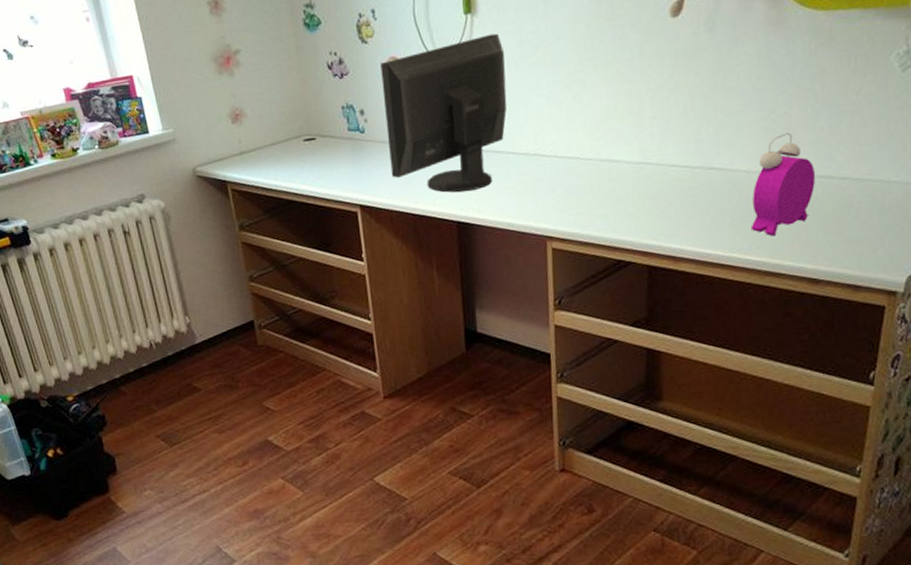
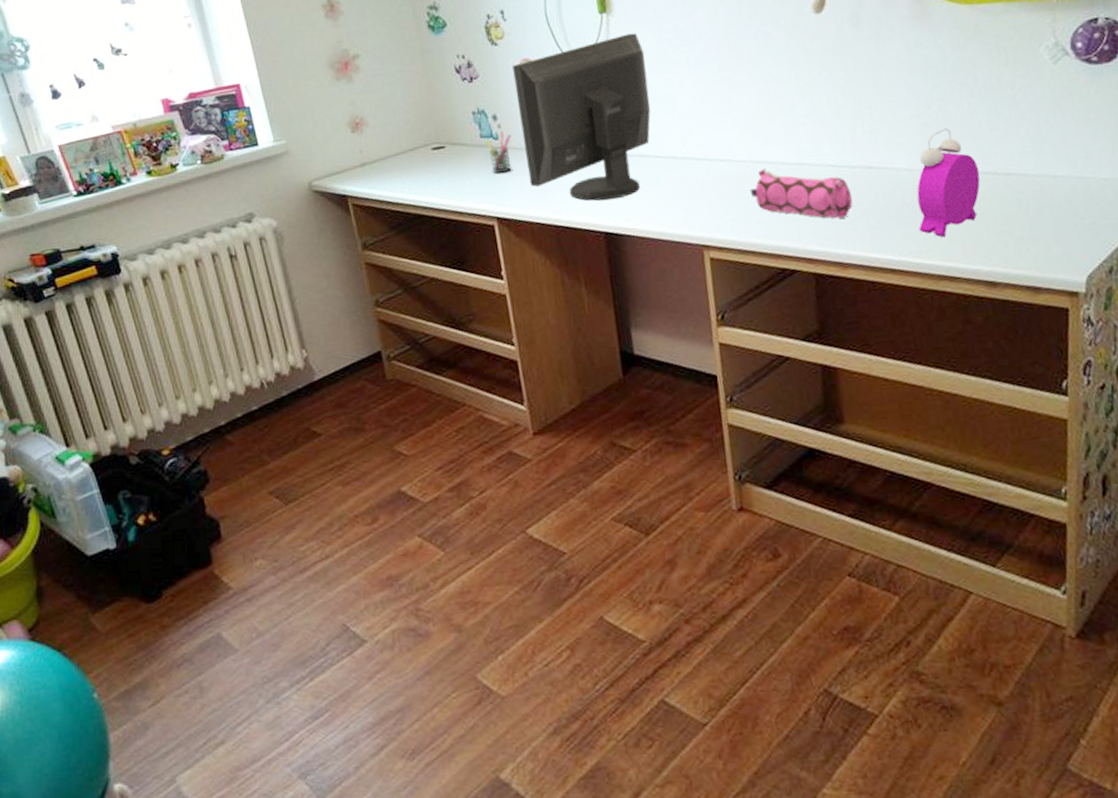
pen holder: none [353,125,376,165] -> present [485,131,512,174]
pencil case: none [594,166,691,216] -> present [749,168,853,219]

